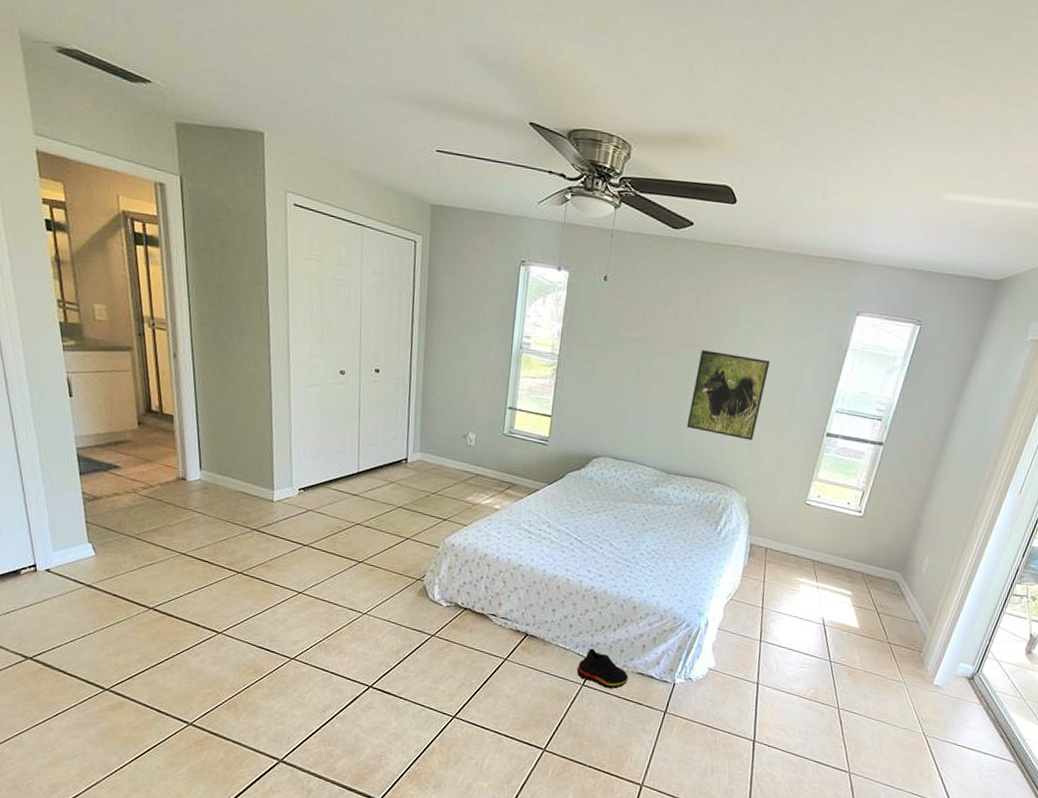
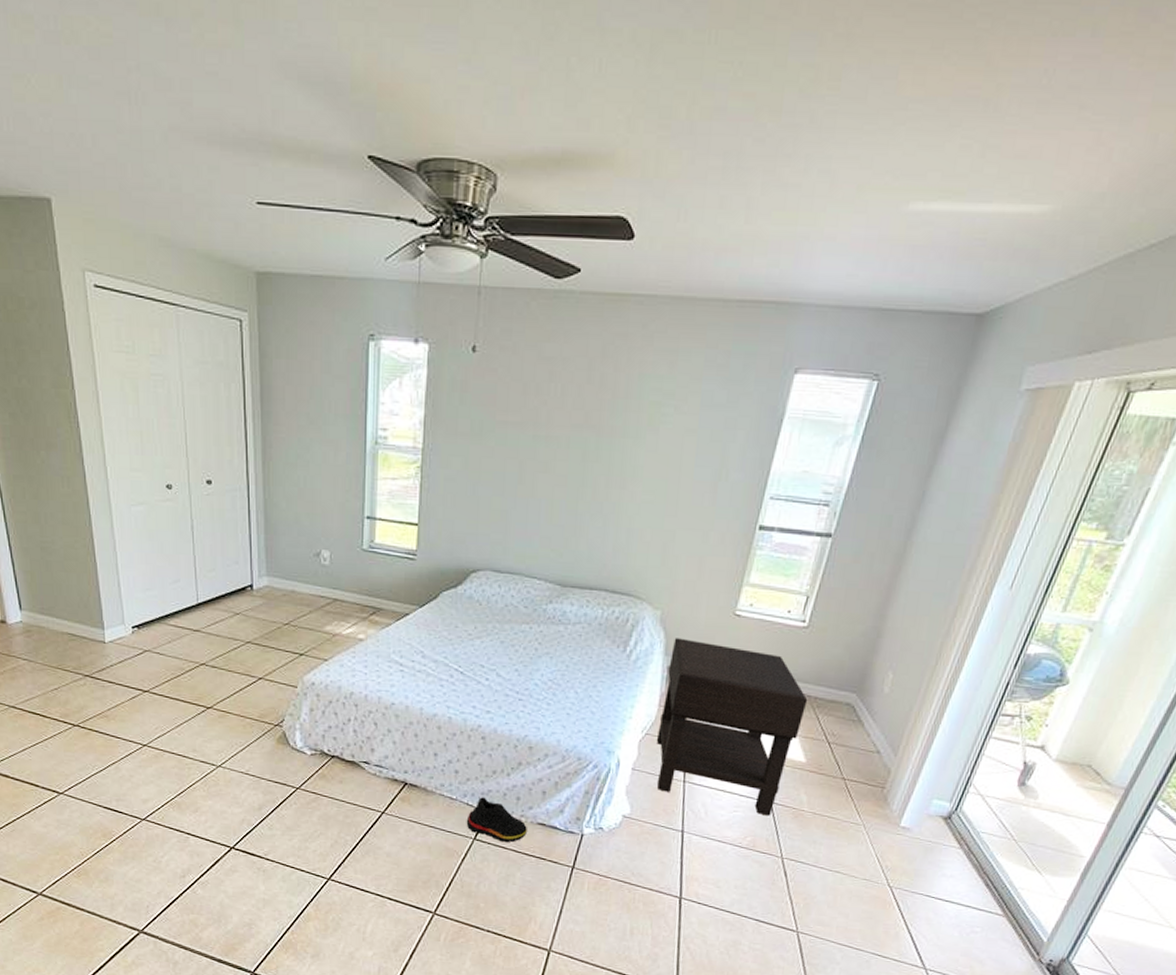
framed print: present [686,350,770,441] -> none [583,431,684,540]
nightstand: none [738,520,862,673] -> present [656,638,808,816]

